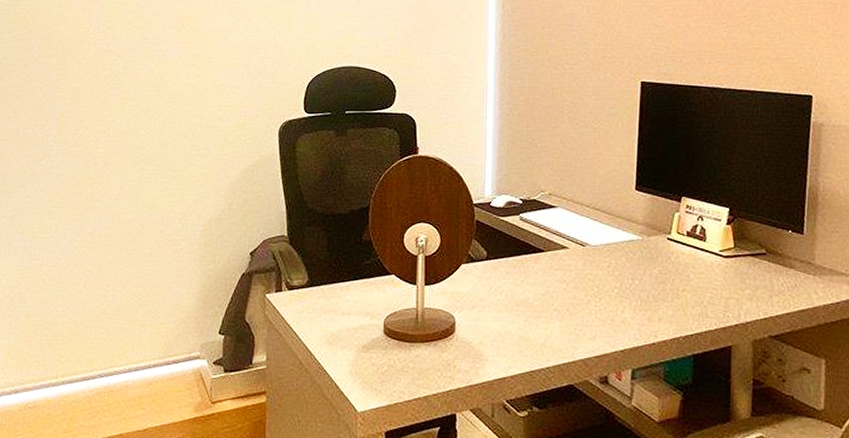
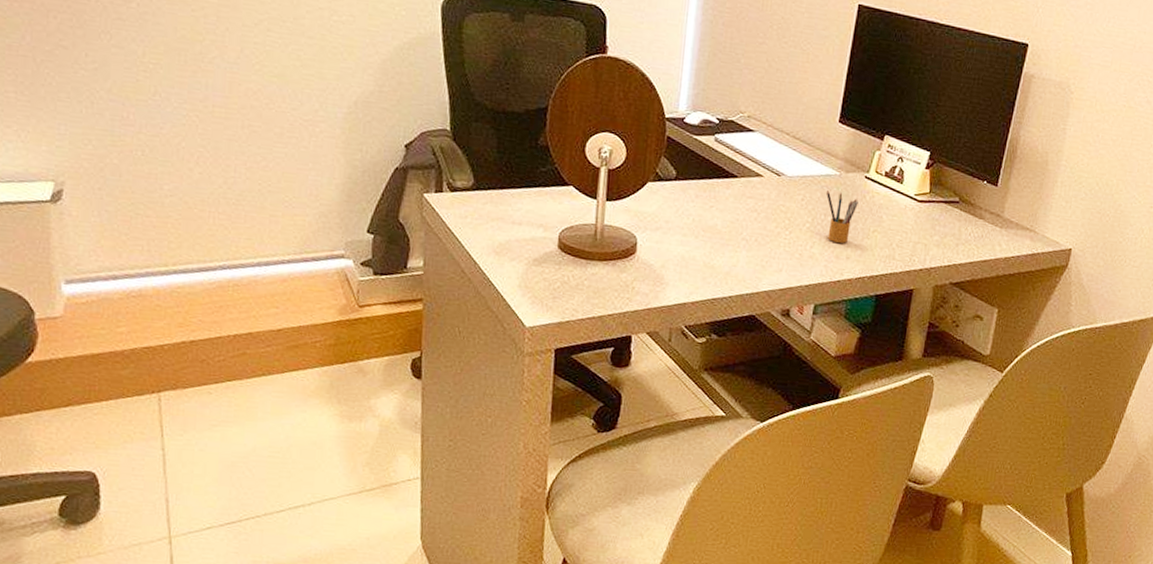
pencil box: none [632,255,664,305] -> present [826,190,859,243]

